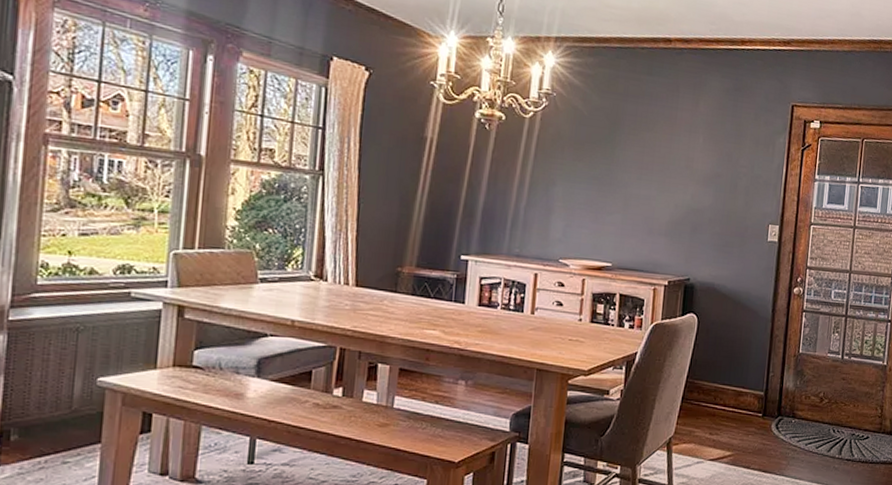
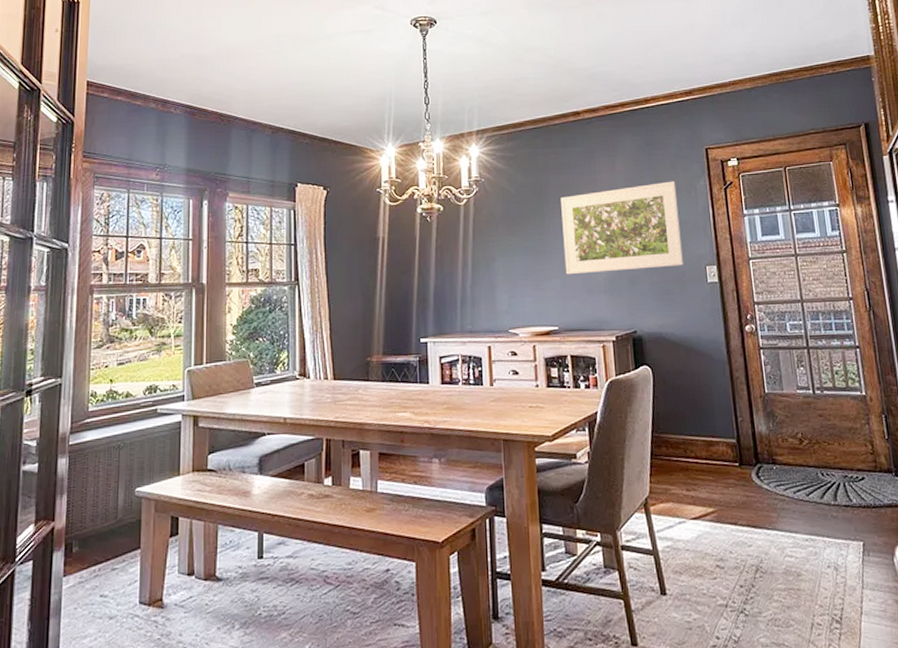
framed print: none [628,128,756,221] -> present [561,181,684,275]

